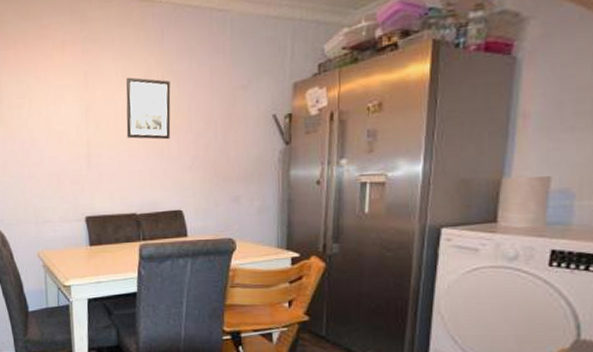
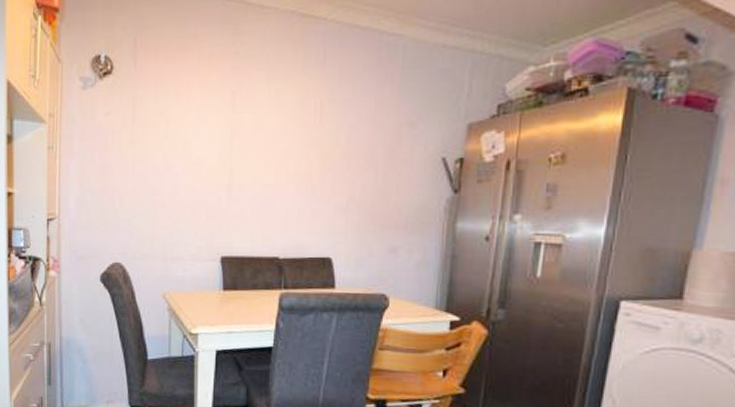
wall art: present [126,77,171,140] -> none [275,102,329,177]

